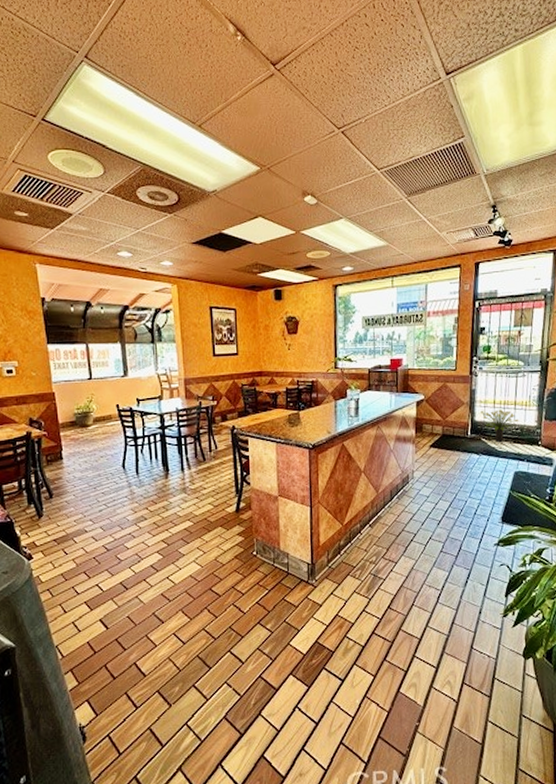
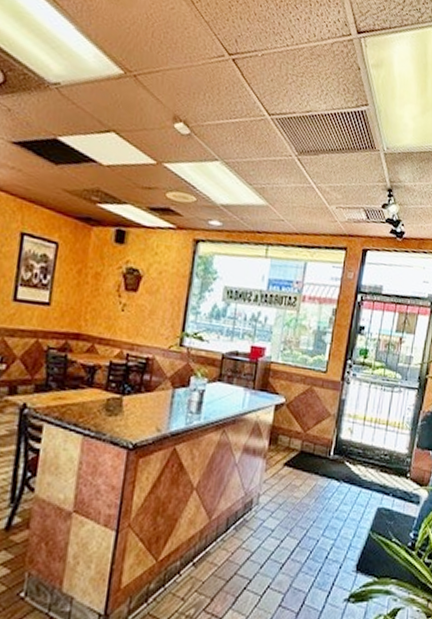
potted plant: present [483,409,519,442] -> none [350,428,389,469]

